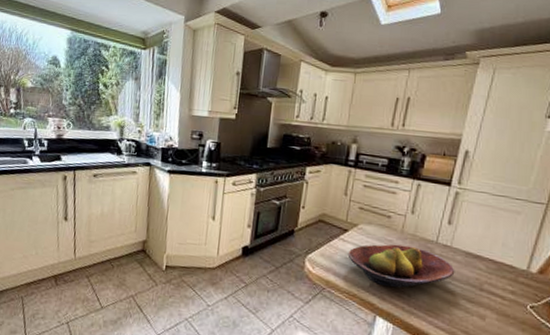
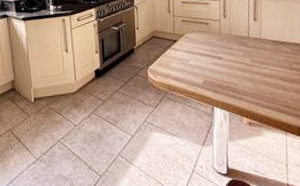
fruit bowl: present [347,244,455,288] -> none [180,44,268,81]

